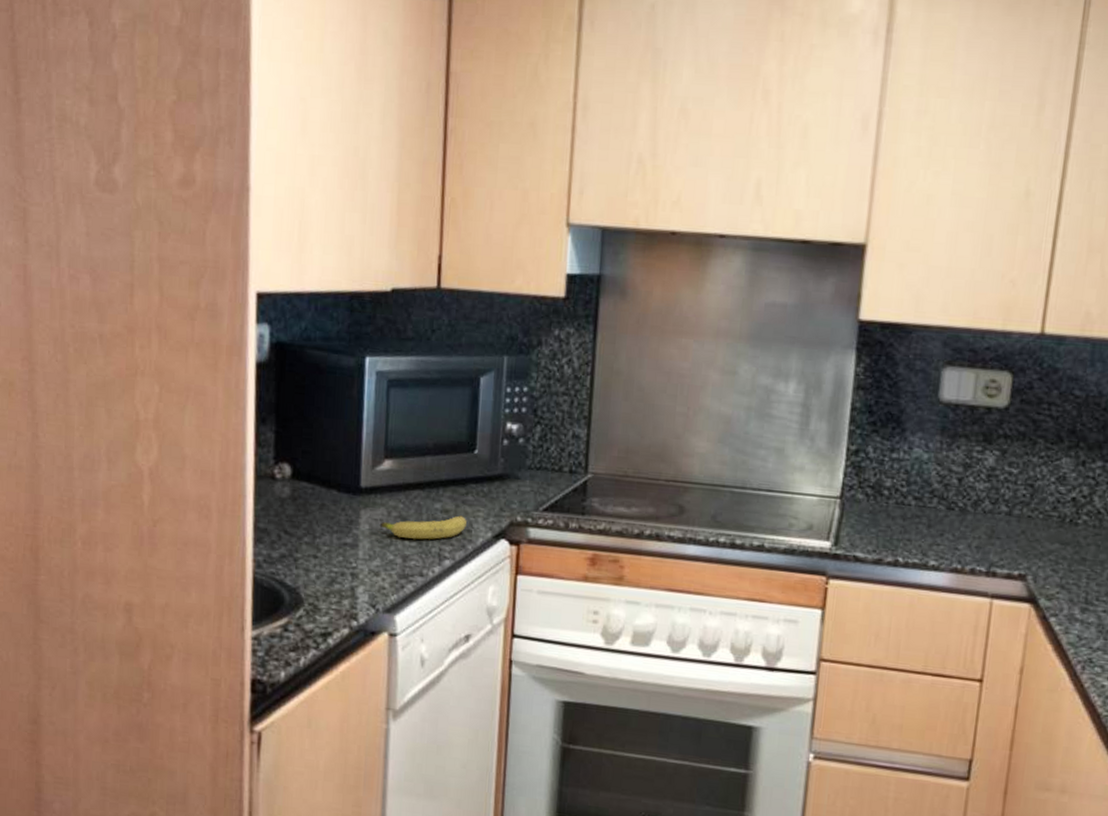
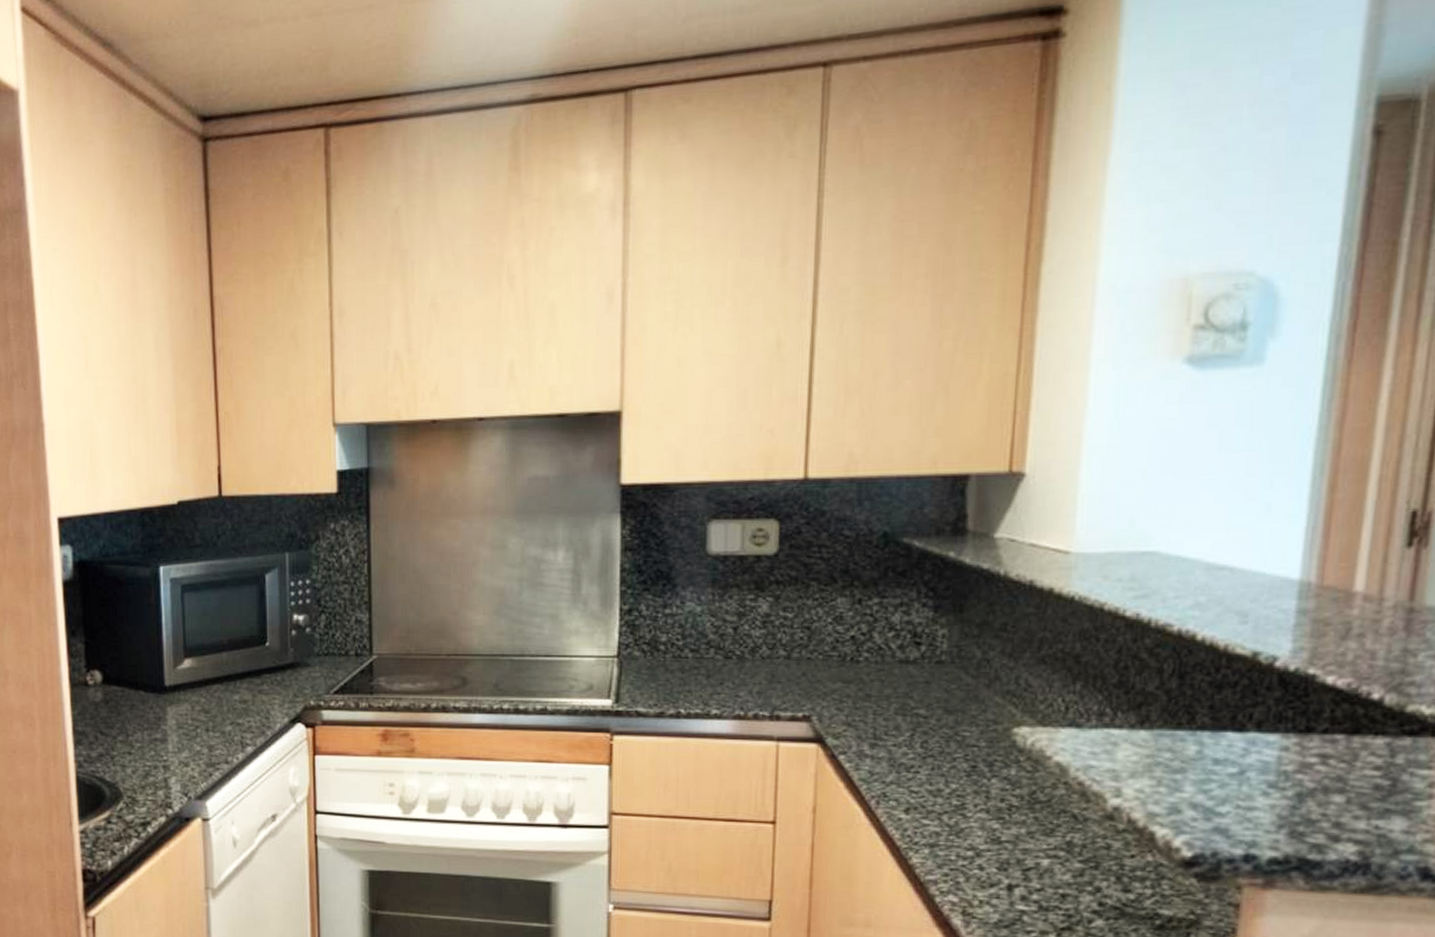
fruit: present [379,515,467,540] -> none [185,704,264,730]

